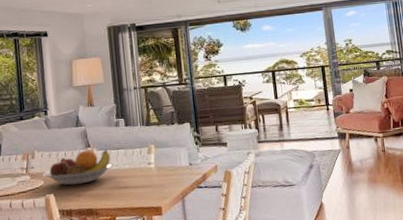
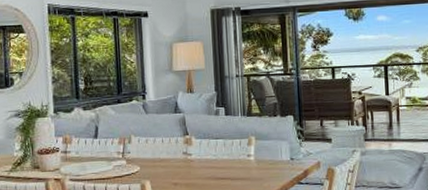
fruit bowl: present [43,149,114,186] -> none [139,138,212,173]

